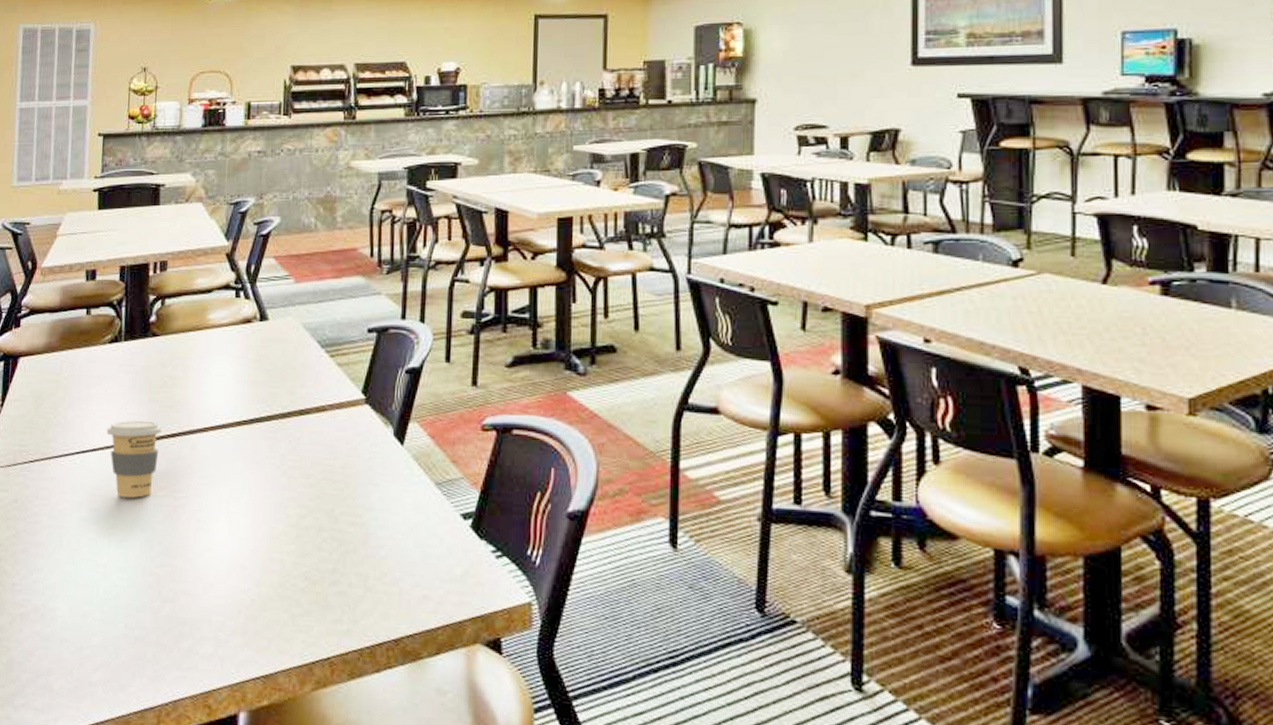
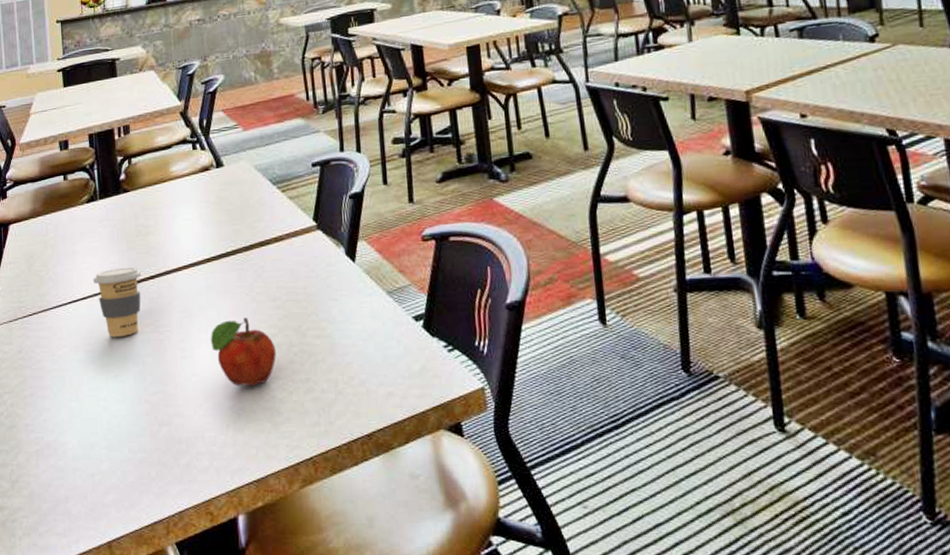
fruit: none [230,493,303,571] -> present [210,317,276,387]

